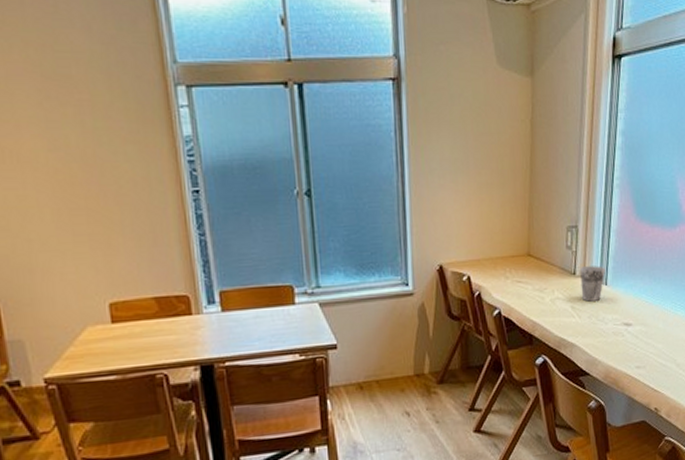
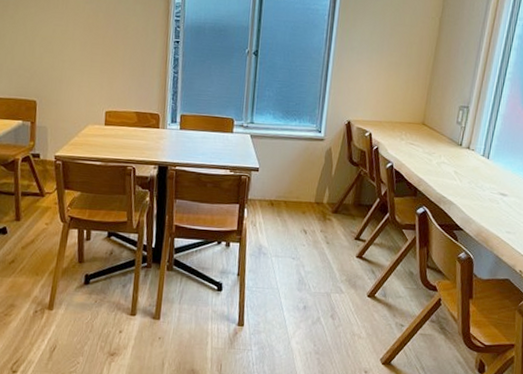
cup: present [580,266,605,302] -> none [464,140,489,171]

